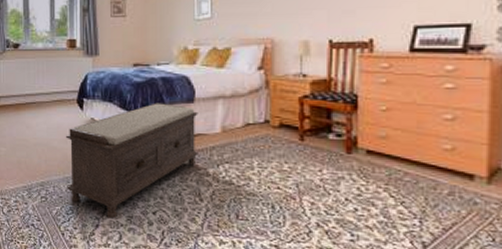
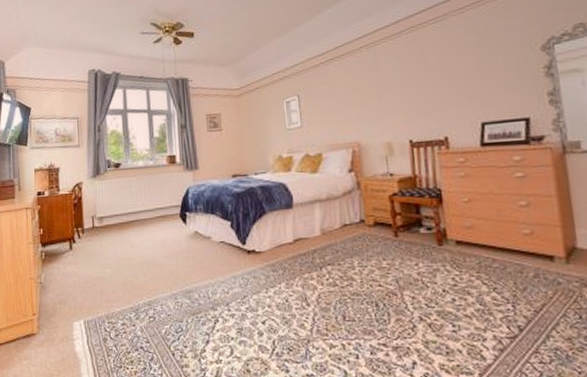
bench: present [66,103,198,219] -> none [171,211,301,333]

